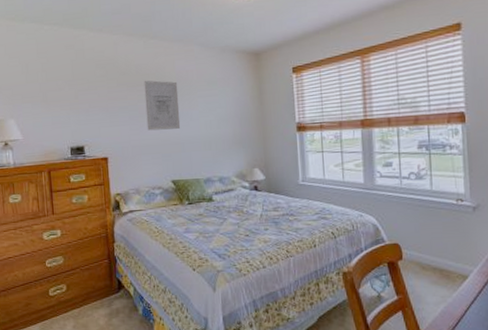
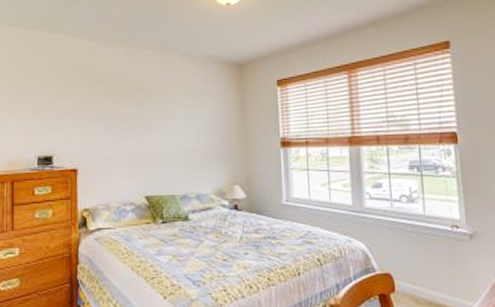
wall art: present [144,80,181,131] -> none [121,88,158,142]

